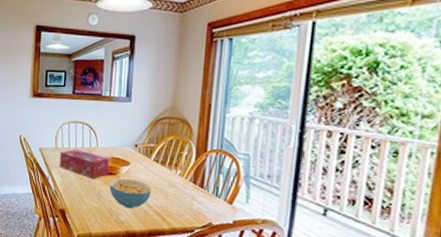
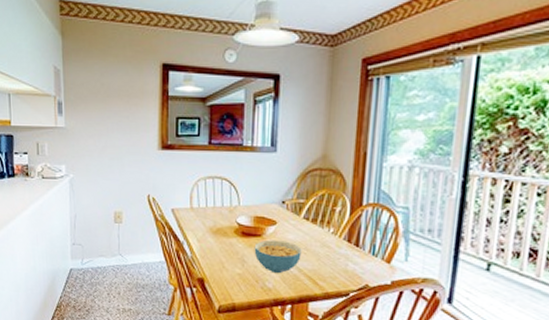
tissue box: present [59,149,110,179] -> none [195,208,254,242]

